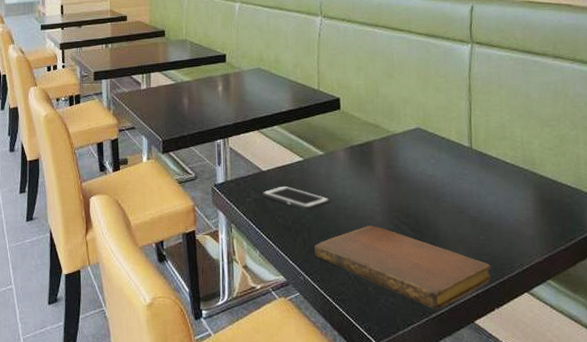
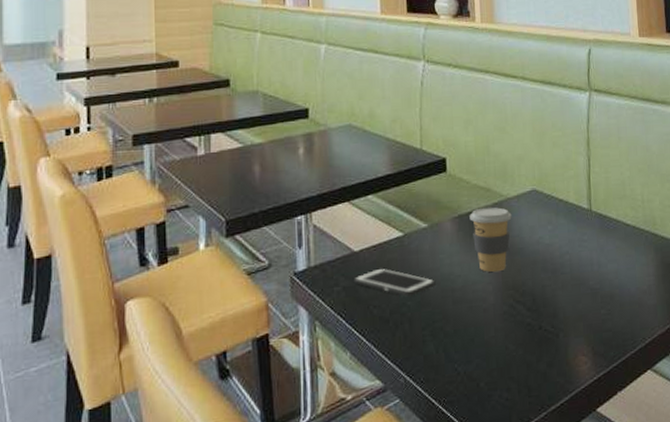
notebook: present [314,226,492,310] -> none [417,308,614,401]
coffee cup: none [360,141,398,196] -> present [469,207,512,272]

